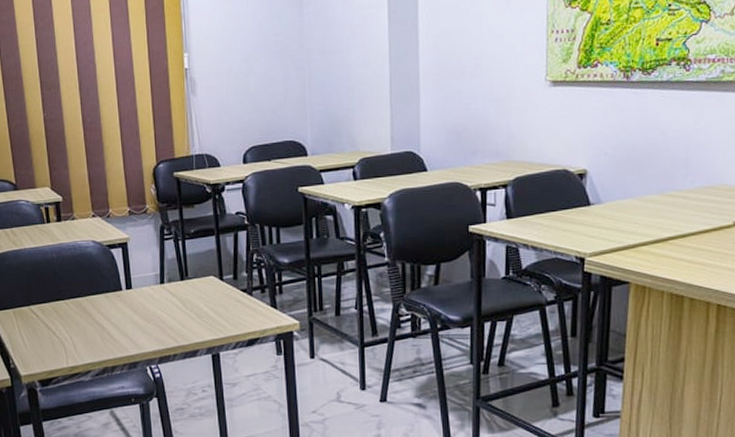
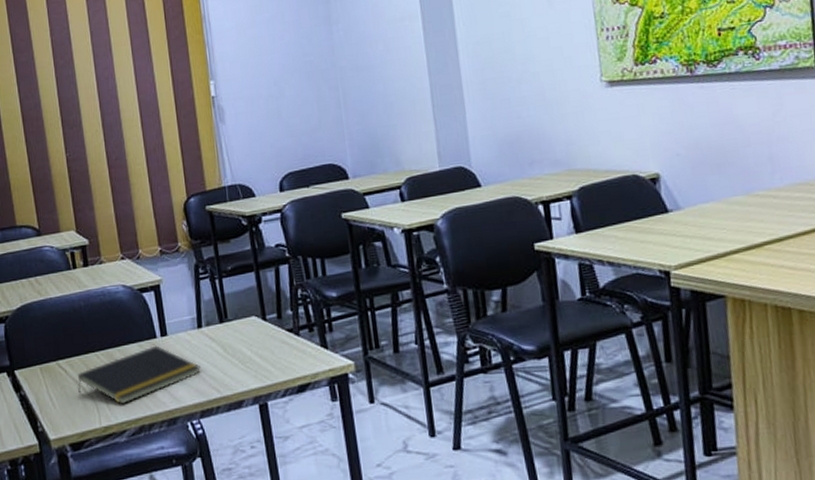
notepad: none [48,297,161,348] -> present [77,345,201,405]

